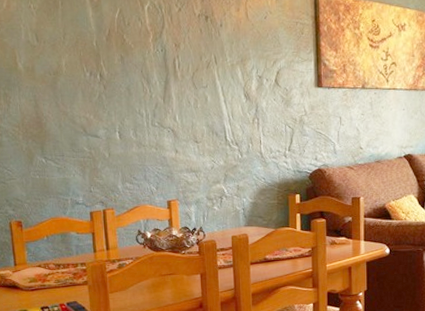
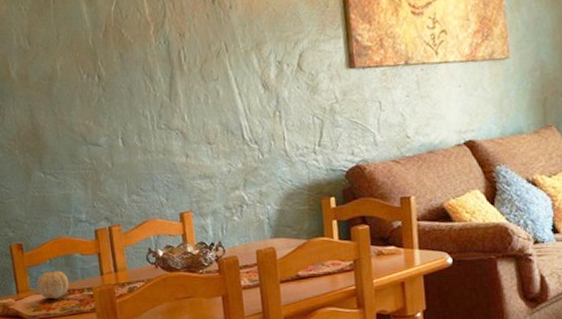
fruit: none [34,247,65,272] -> present [37,271,70,299]

